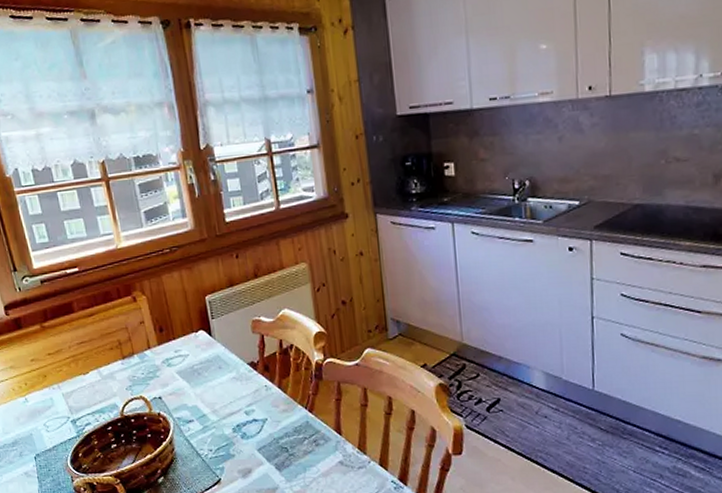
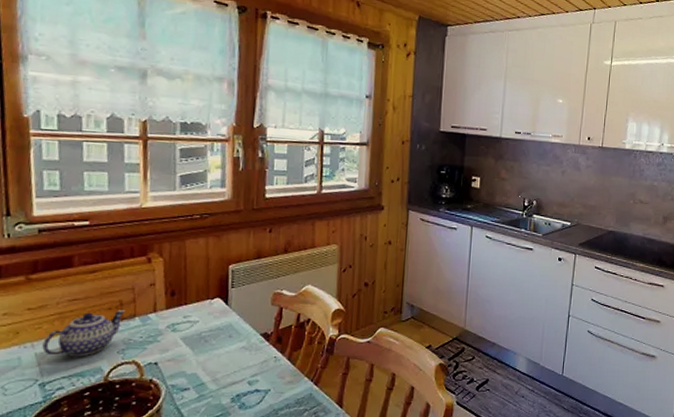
teapot: none [66,349,124,395] -> present [42,310,125,357]

